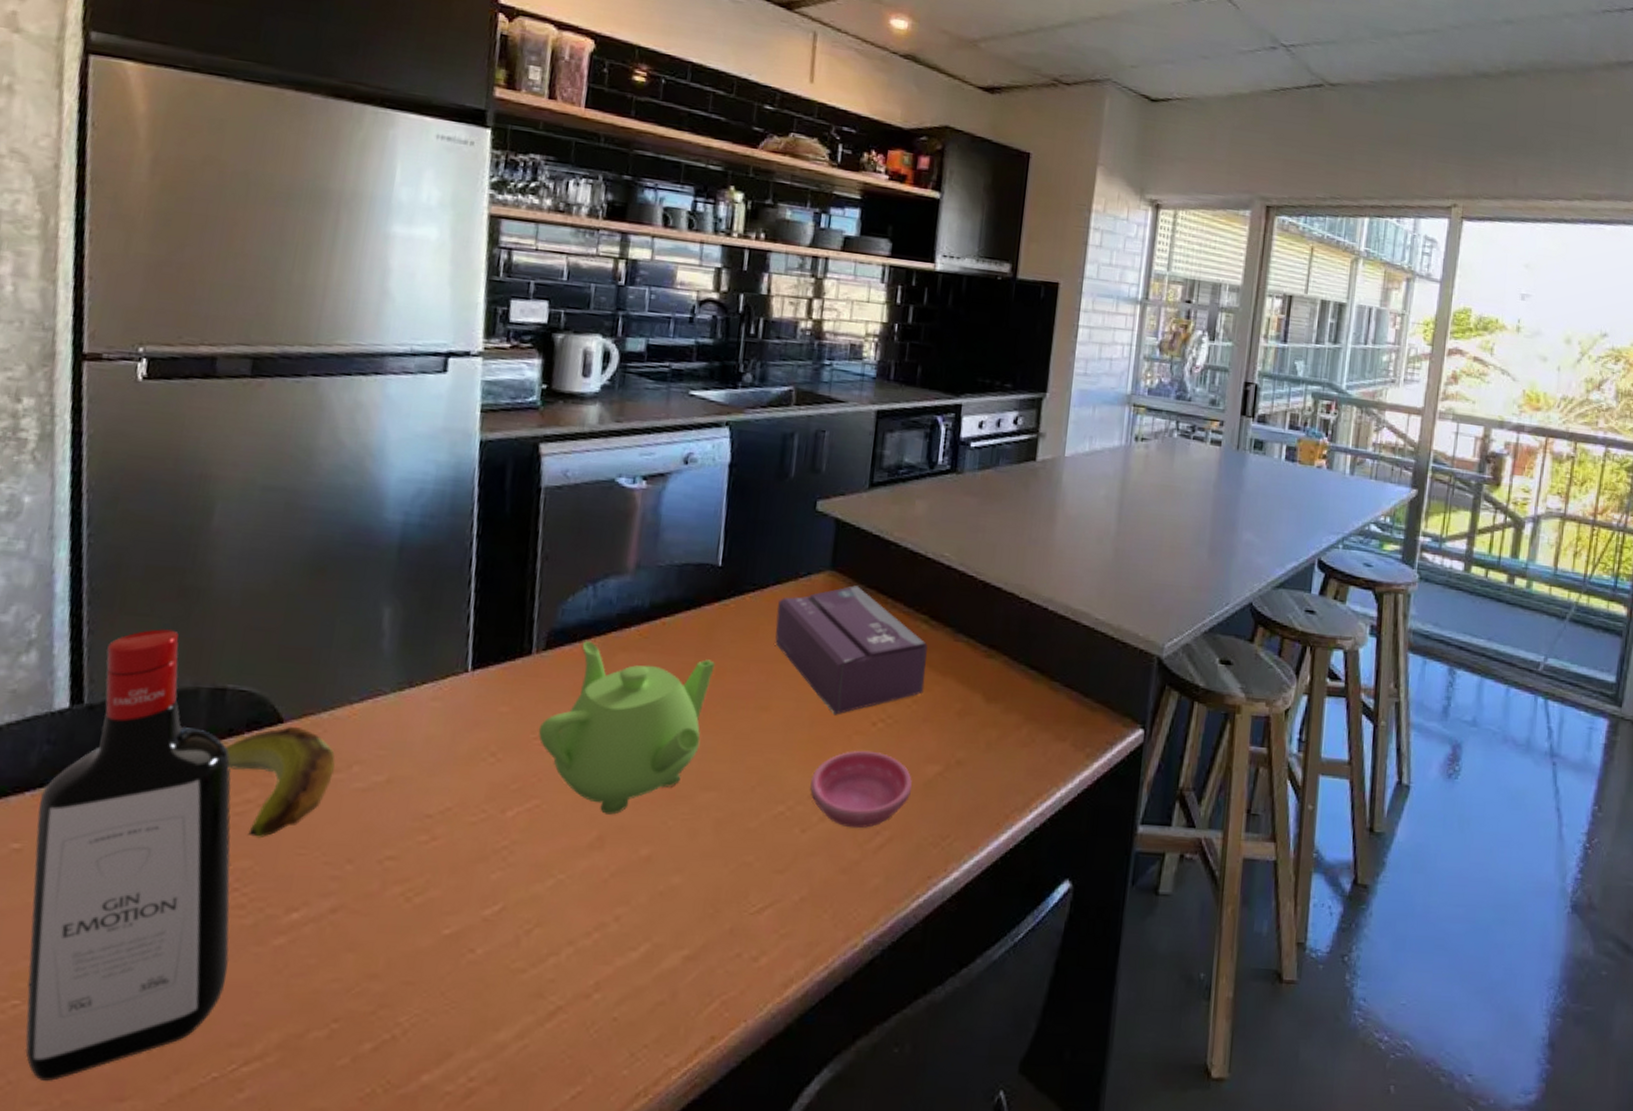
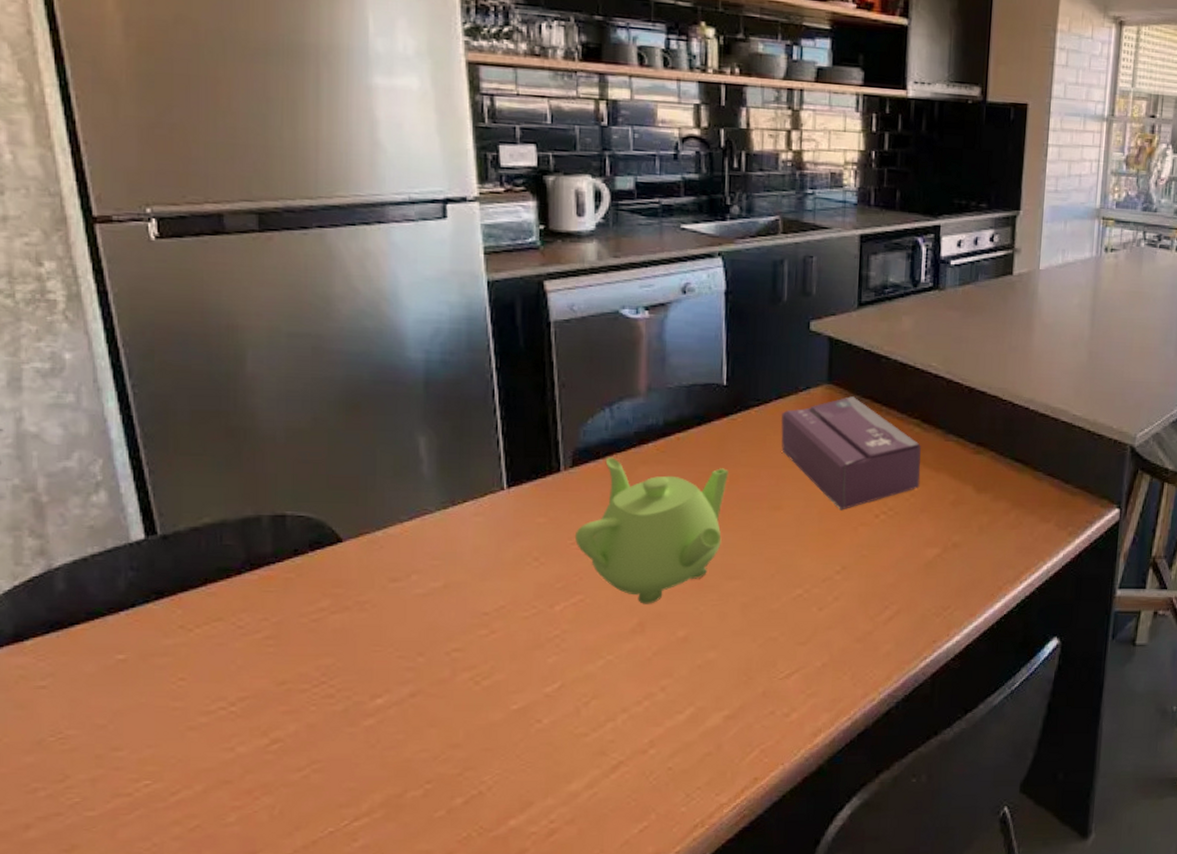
liquor bottle: present [25,628,231,1081] -> none [134,465,328,842]
banana: present [226,727,335,839] -> none [294,545,395,640]
saucer: present [810,750,912,829] -> none [824,539,914,605]

